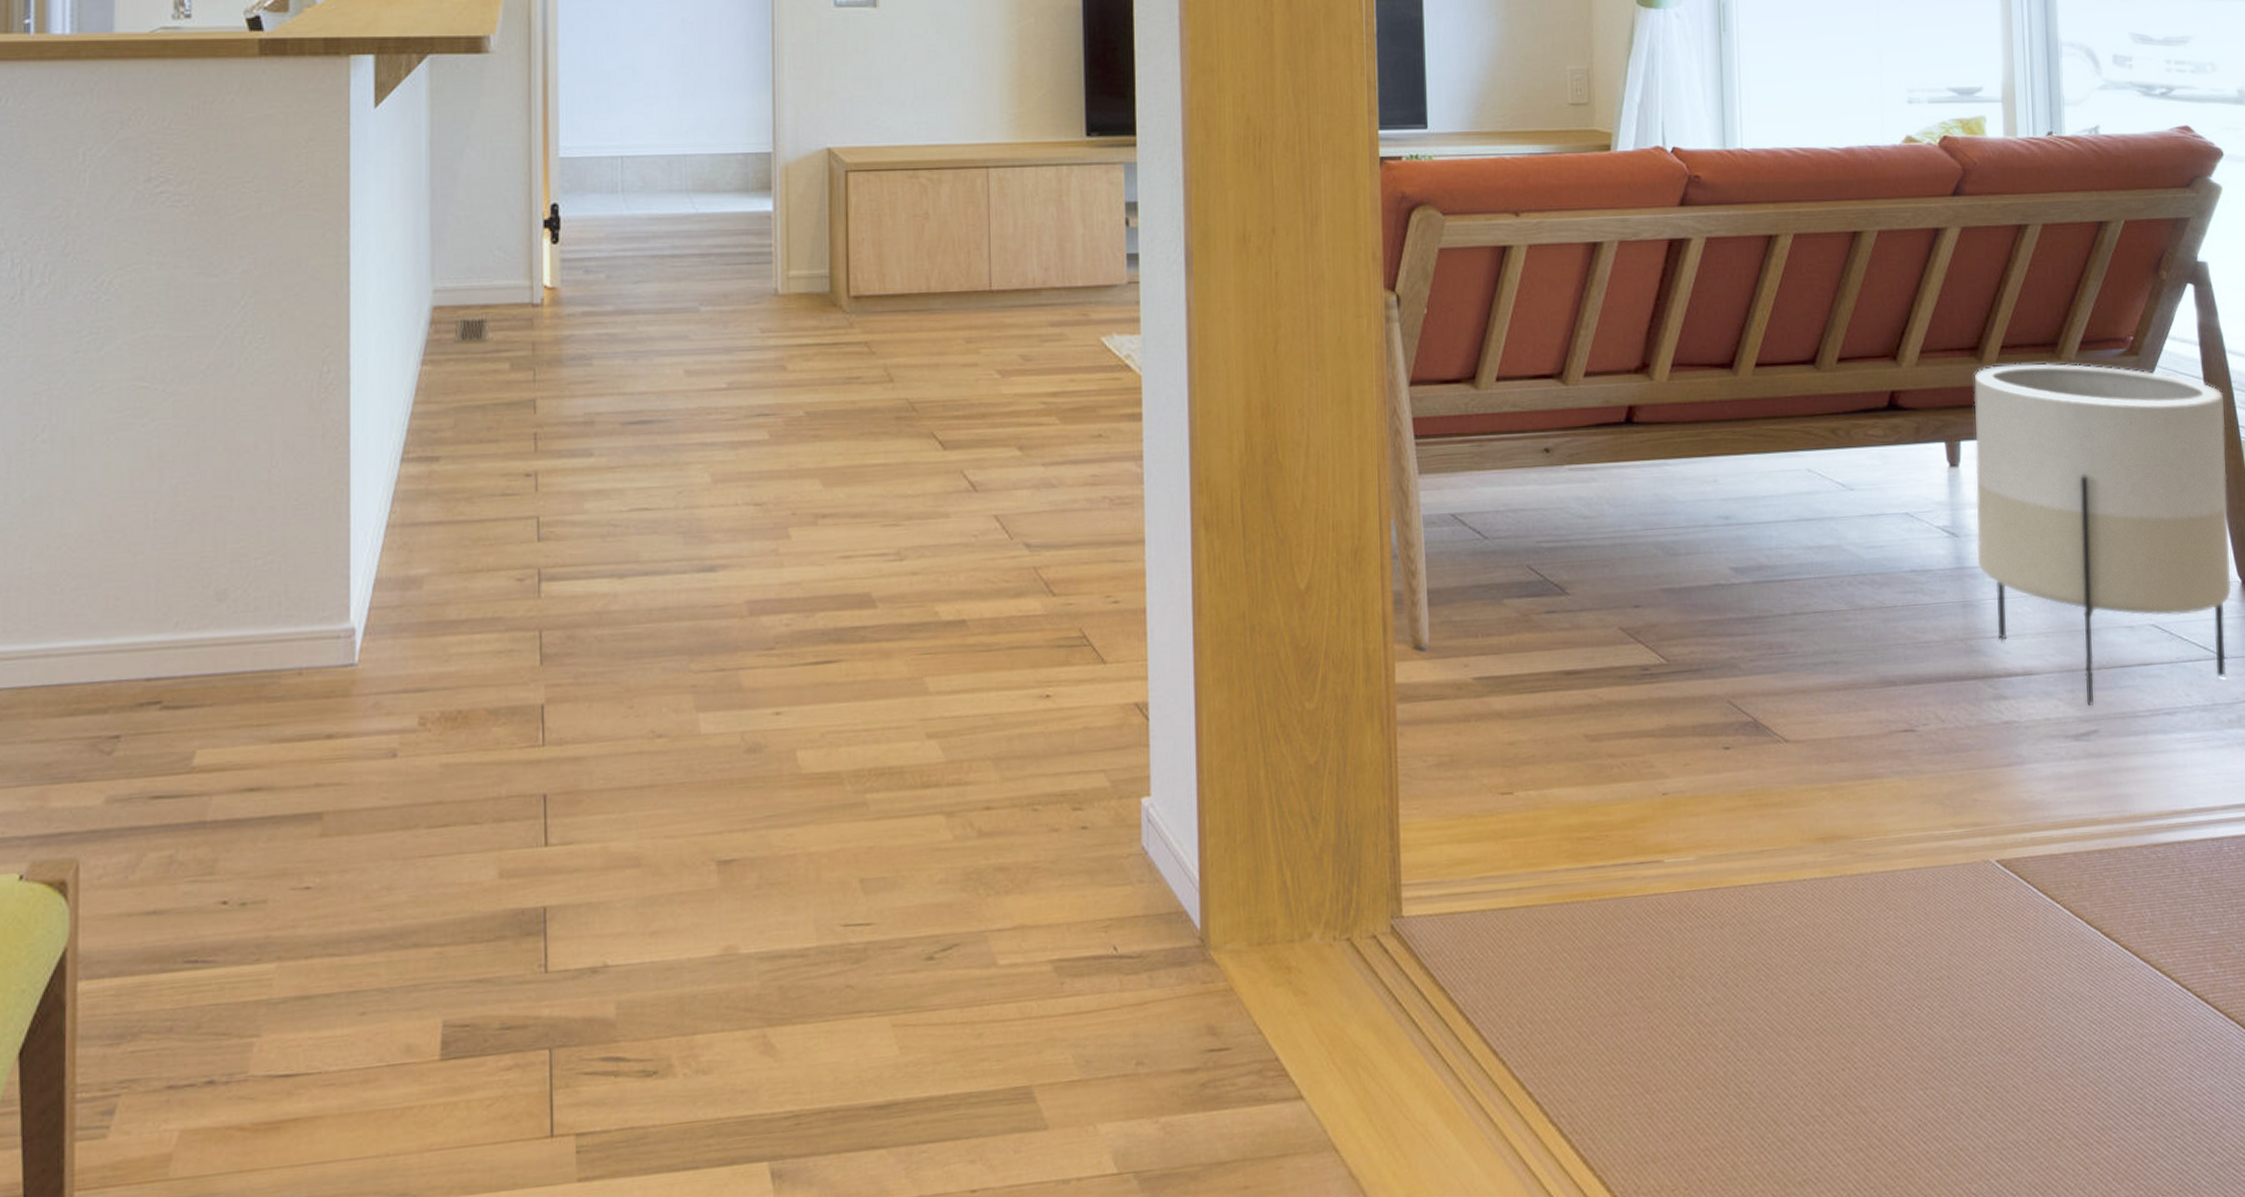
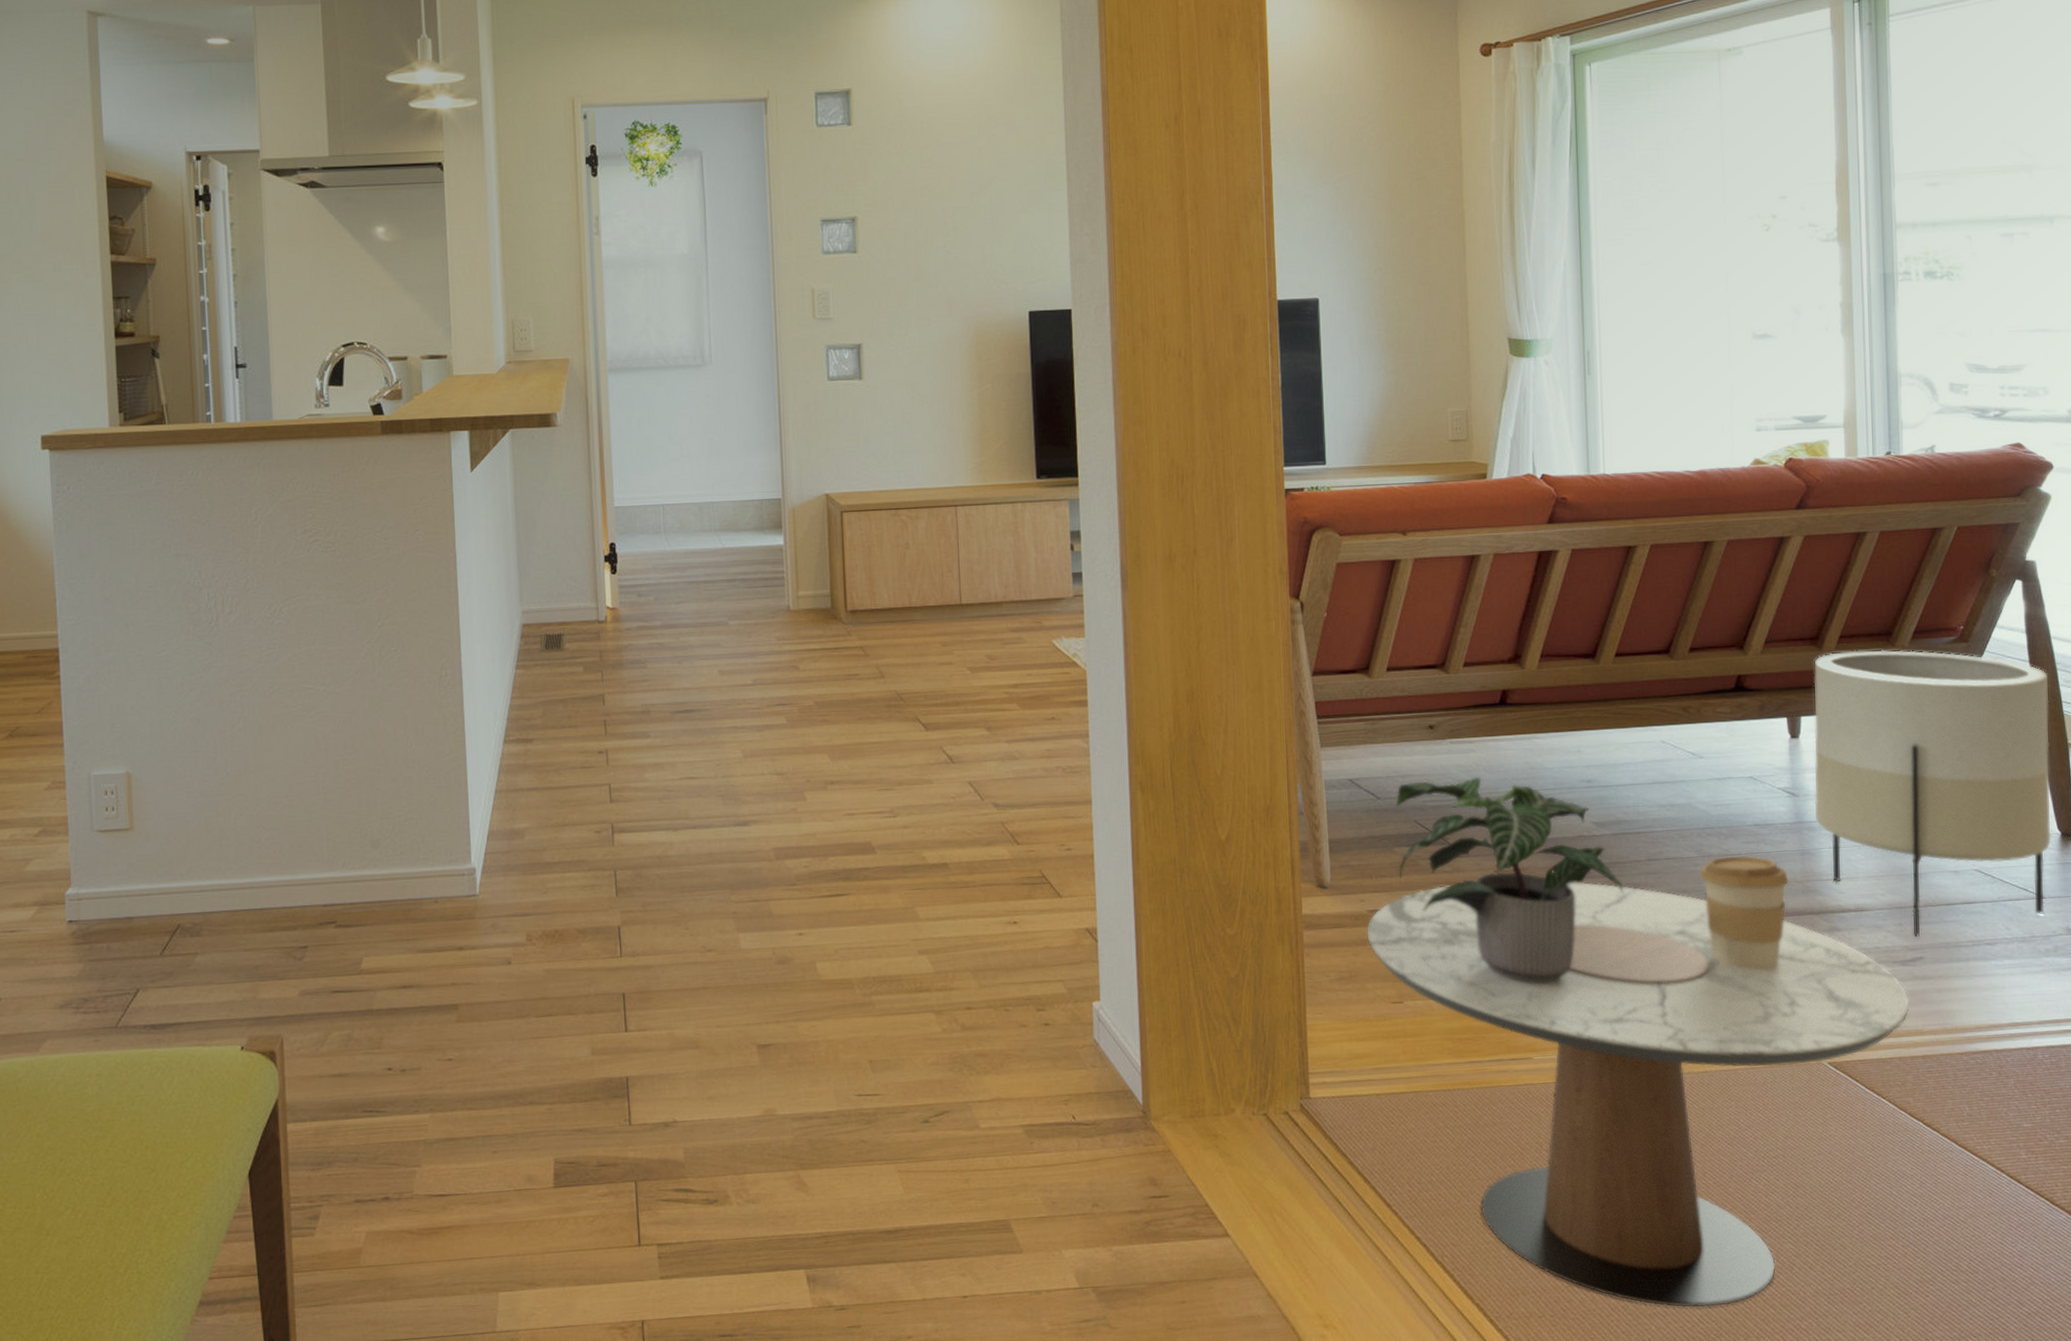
side table: none [1471,641,2084,1172] -> present [1367,882,1910,1308]
potted plant: none [1505,511,1767,767] -> present [1395,776,1624,983]
coffee cup: none [1850,608,1950,748] -> present [1699,855,1789,970]

